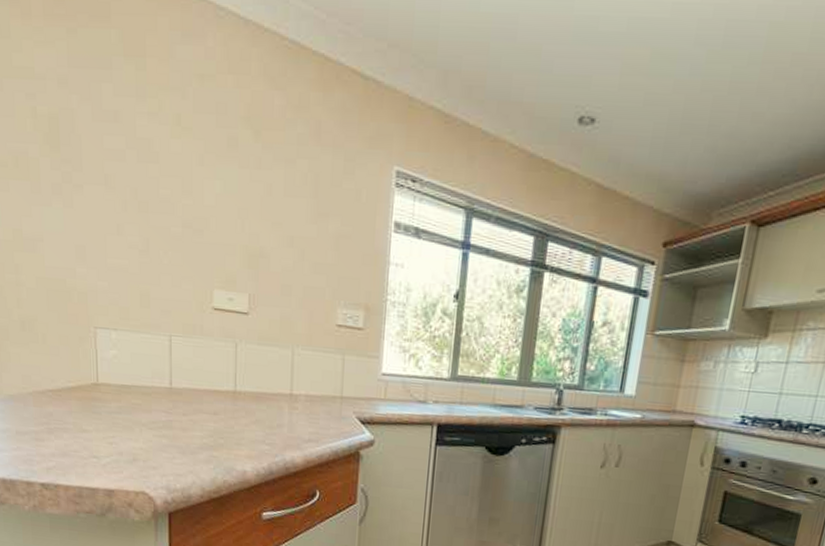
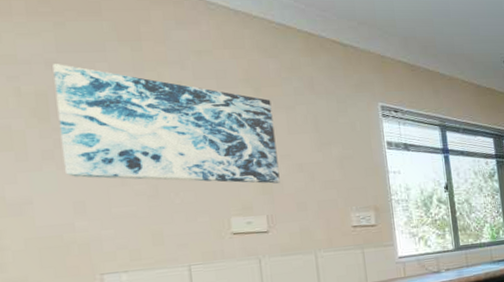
wall art: none [64,81,270,257] -> present [52,64,280,184]

